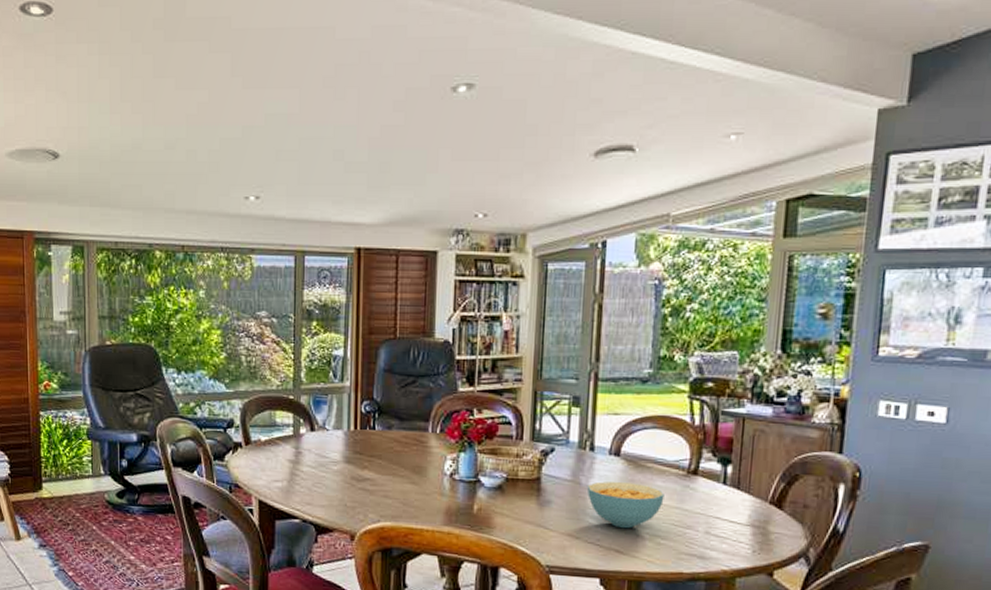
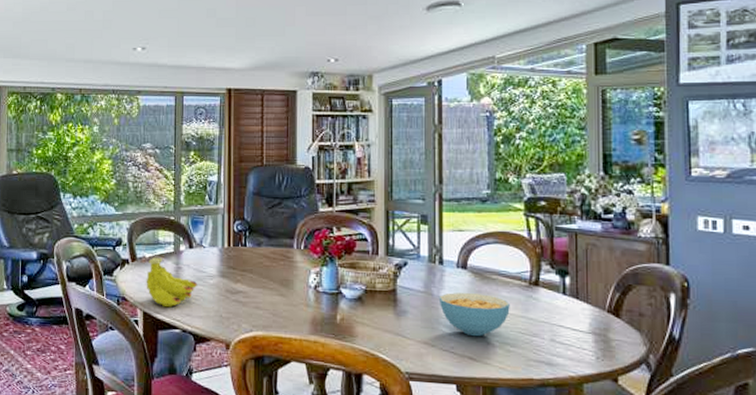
fruit: none [261,440,320,496] -> present [146,257,198,308]

